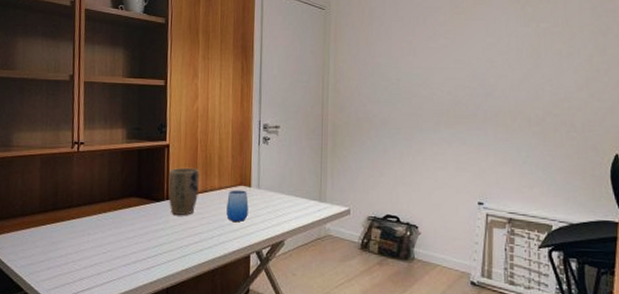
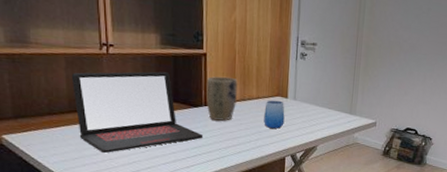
laptop: none [44,166,165,255] -> present [71,71,204,153]

